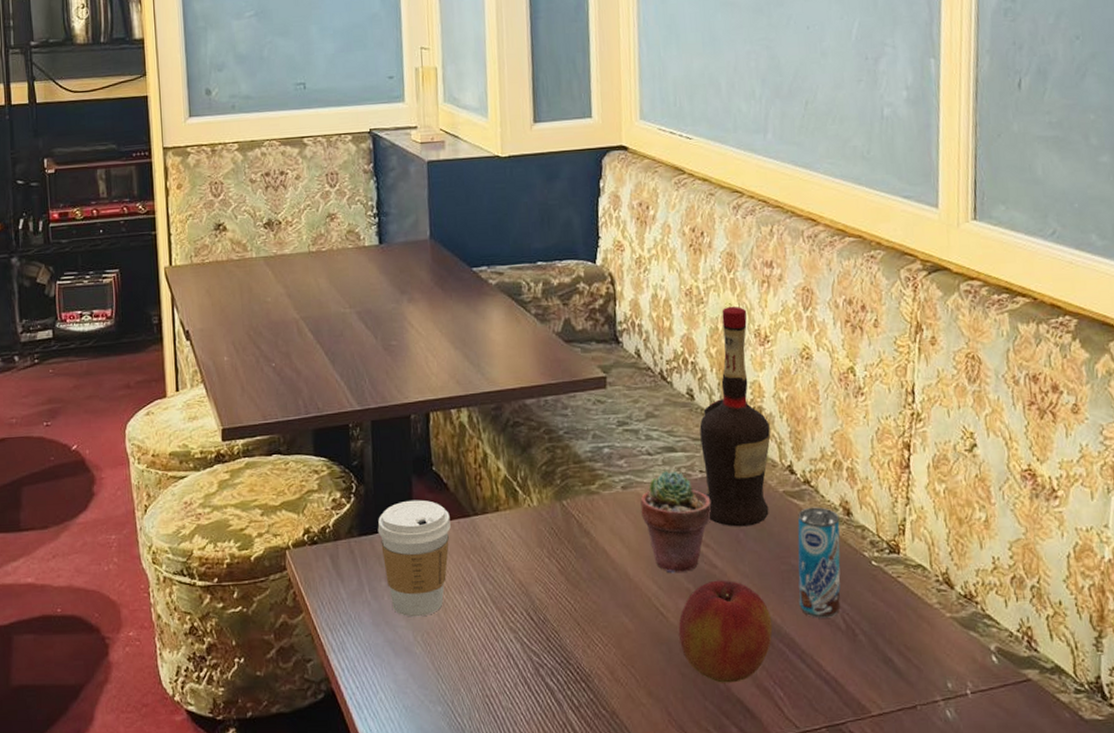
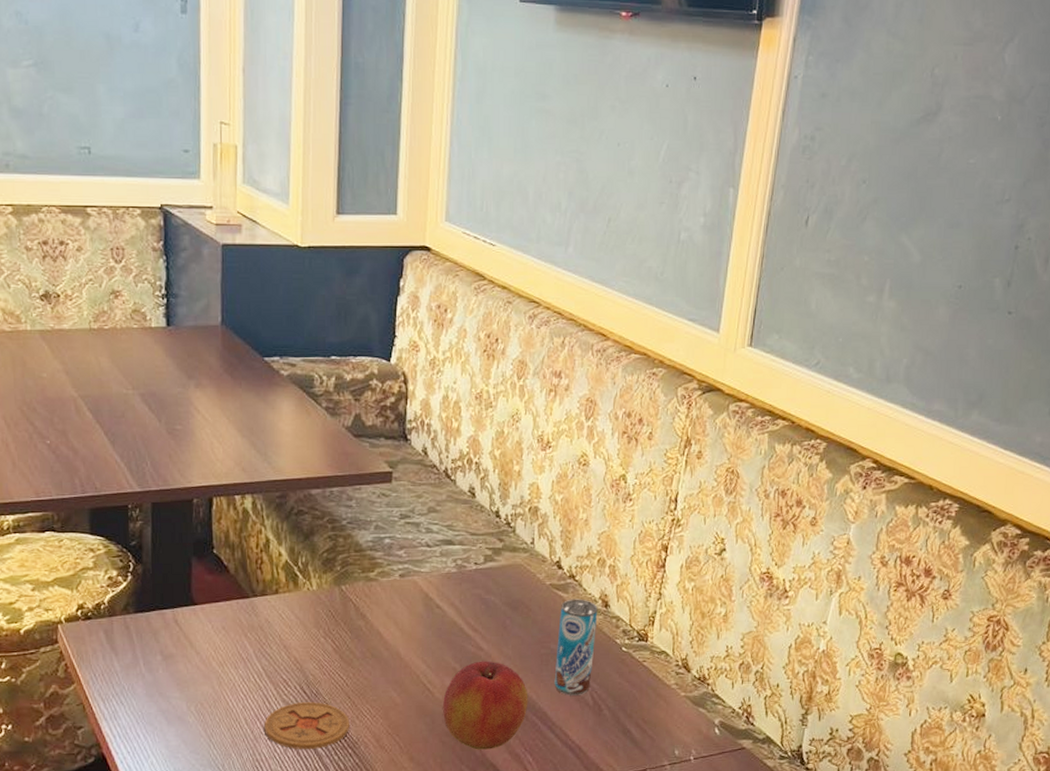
coffee cup: present [377,499,451,617] -> none [154,580,229,689]
coaster: none [492,629,581,684] -> present [264,702,349,750]
potted succulent: present [640,470,712,574] -> none [416,562,483,654]
liquor: present [699,306,771,527] -> none [478,411,543,615]

